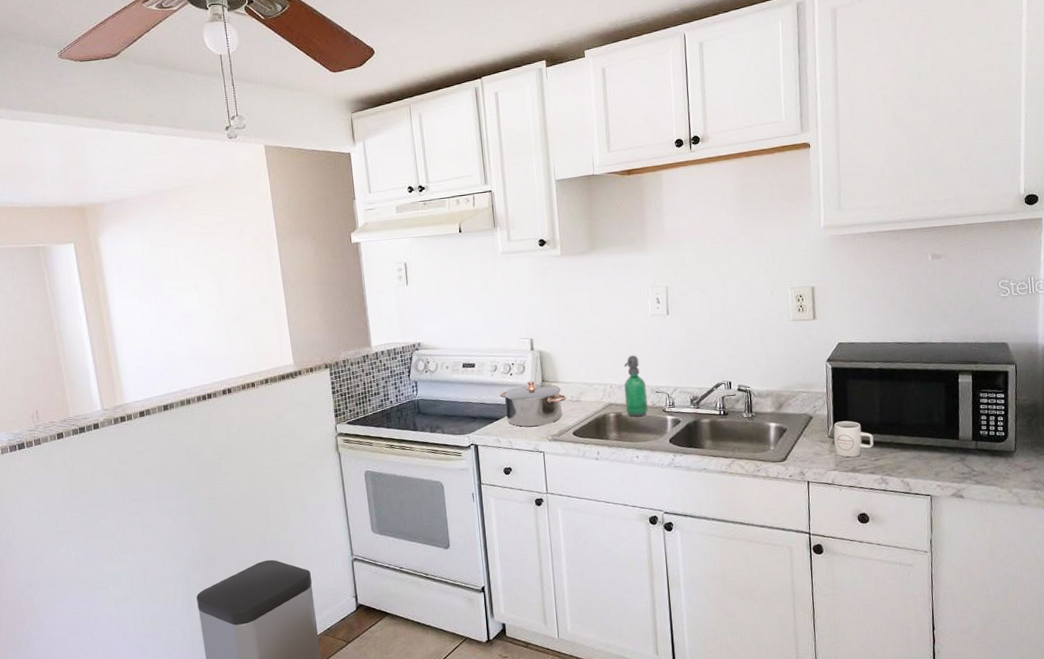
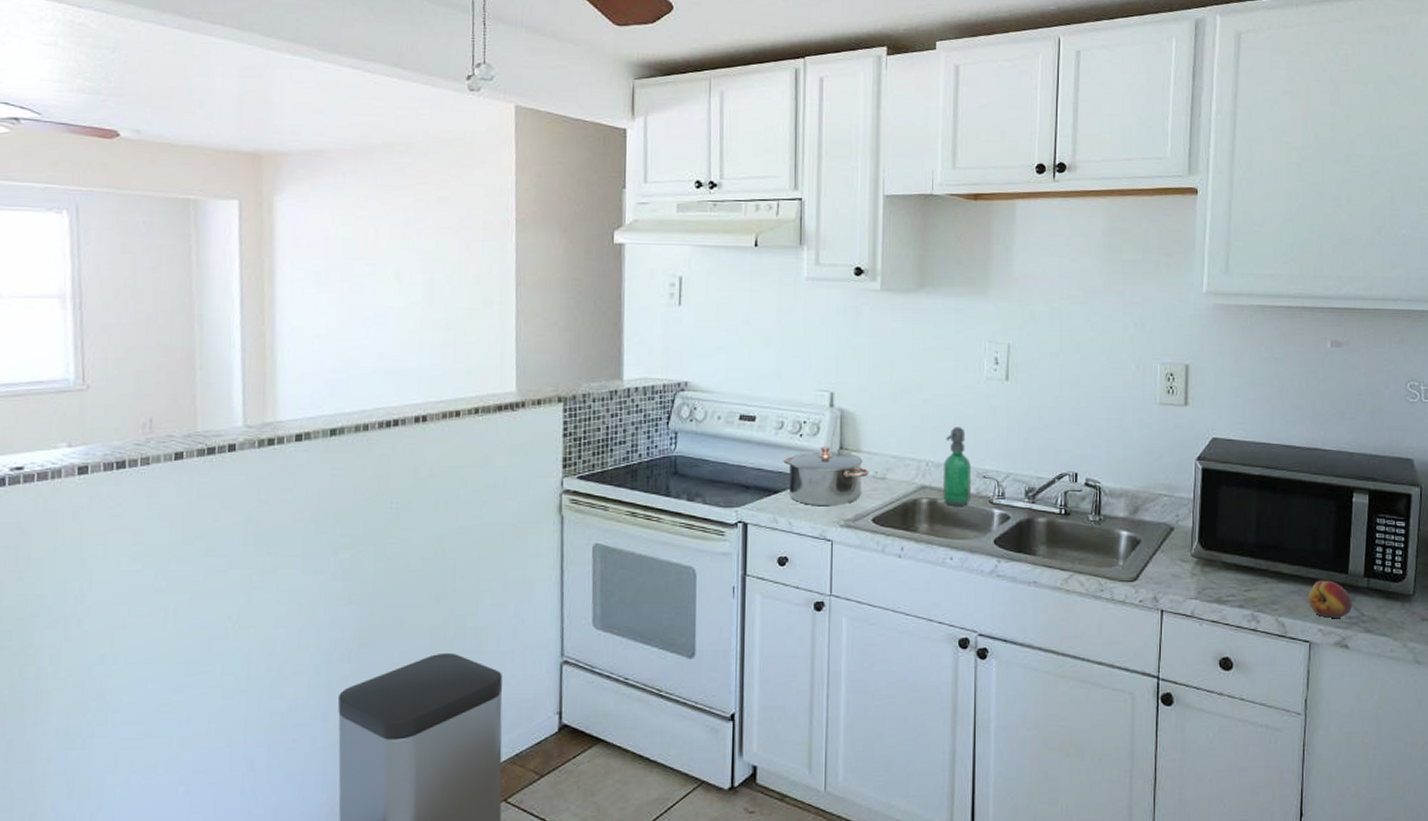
mug: present [833,420,874,458] -> none [1198,537,1247,584]
fruit: none [927,446,965,477] -> present [1308,580,1353,619]

